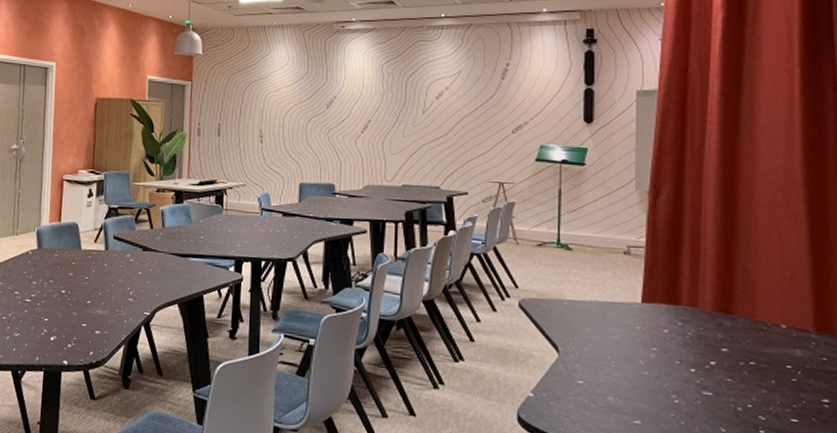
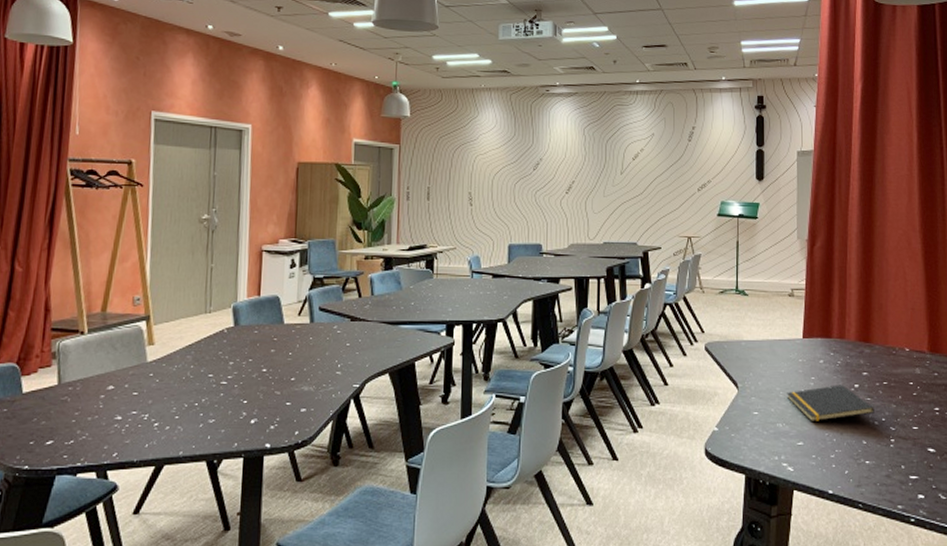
notepad: none [620,359,737,400] -> present [787,385,874,423]

